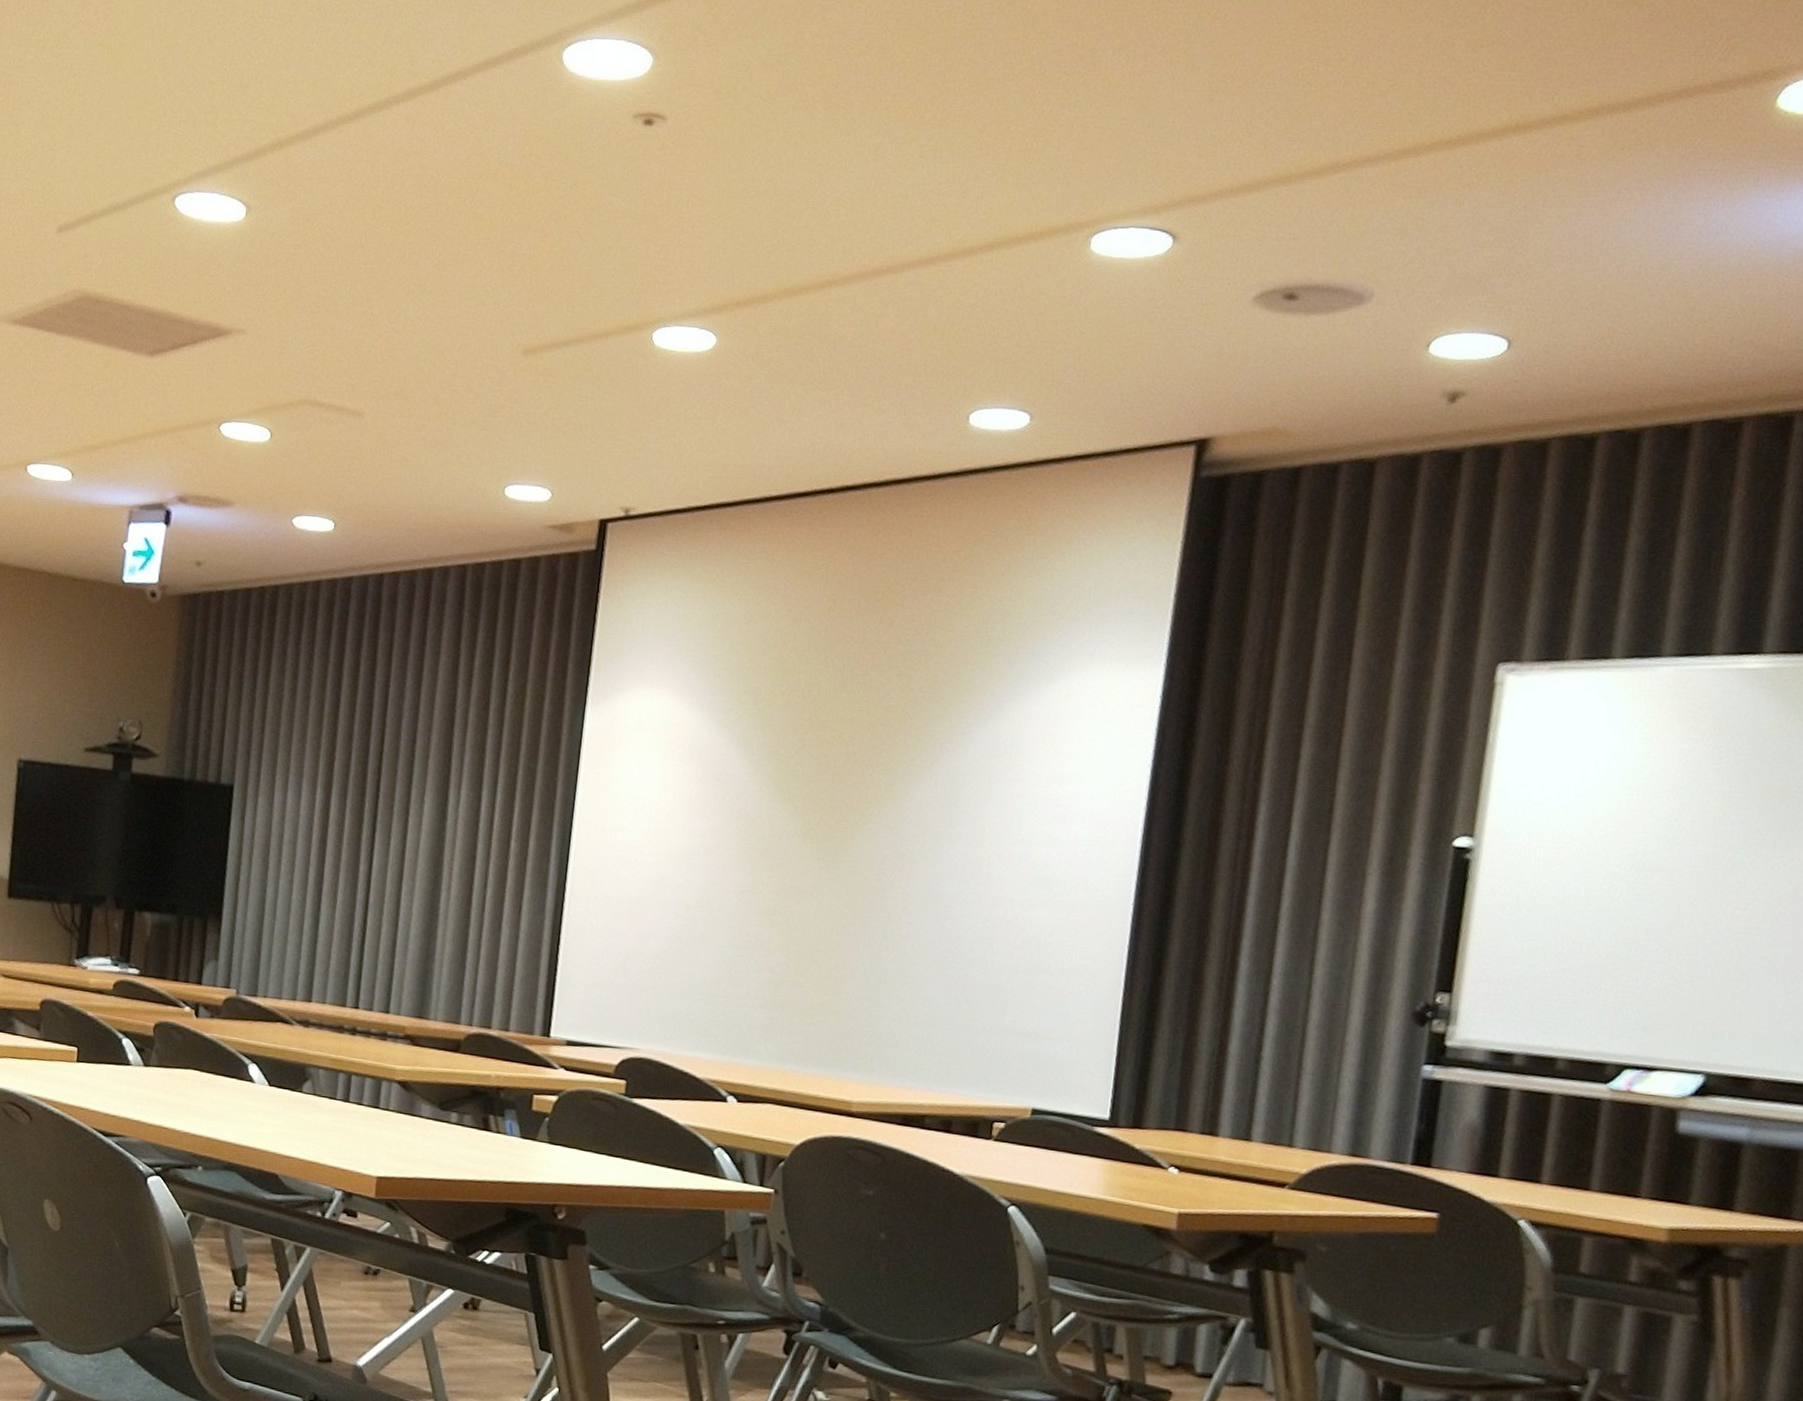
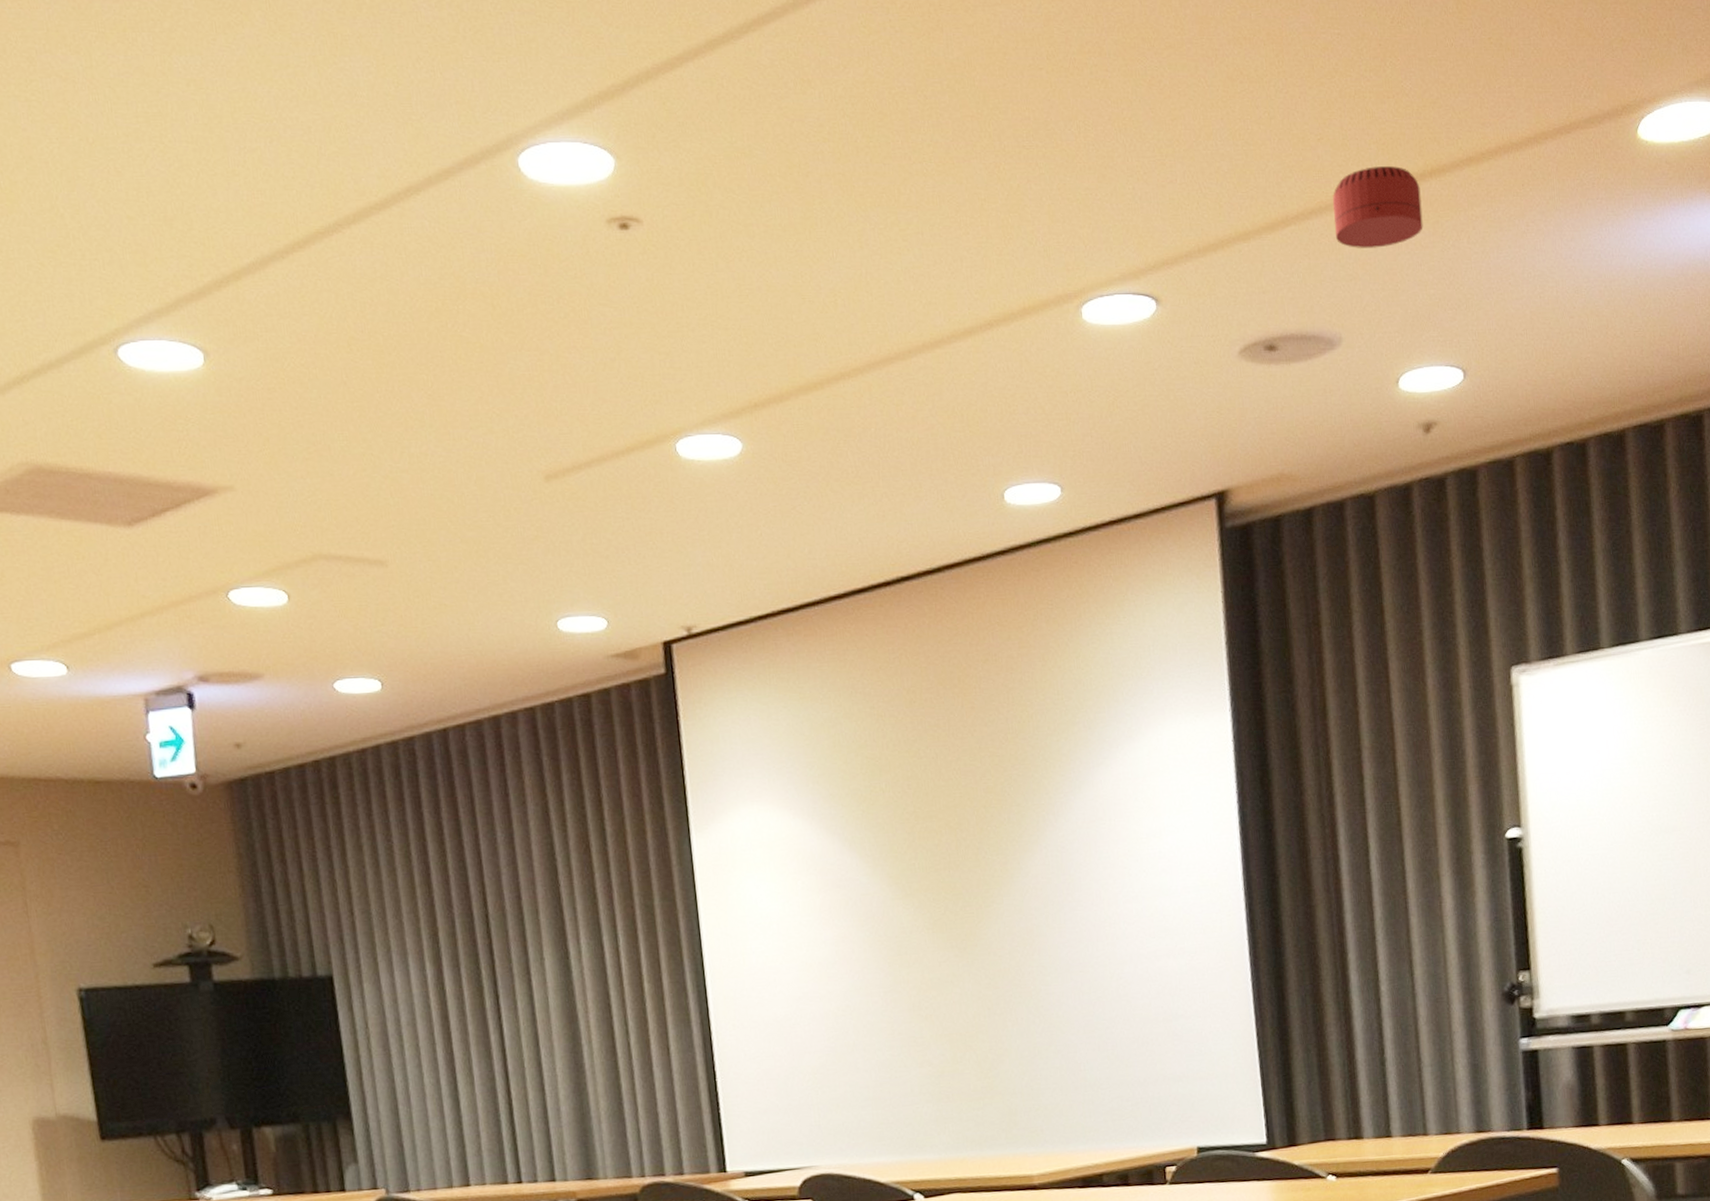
smoke detector: none [1388,117,1499,203] -> present [1332,166,1423,248]

